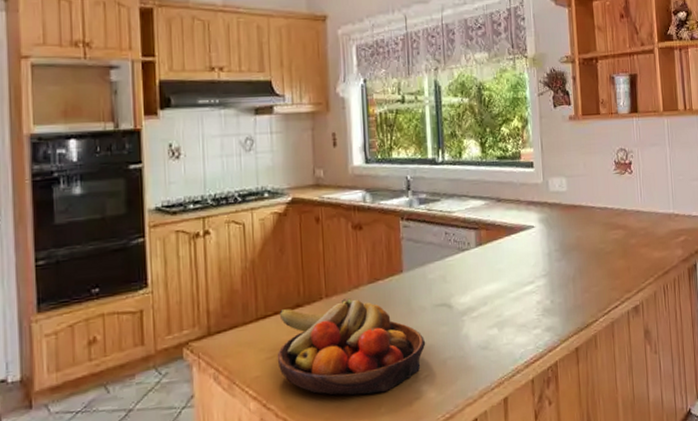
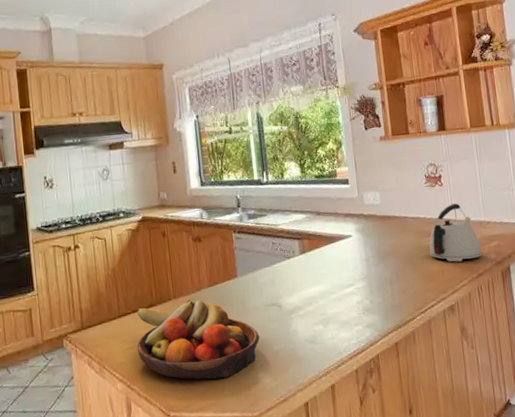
kettle: none [615,193,670,258] -> present [429,203,482,262]

